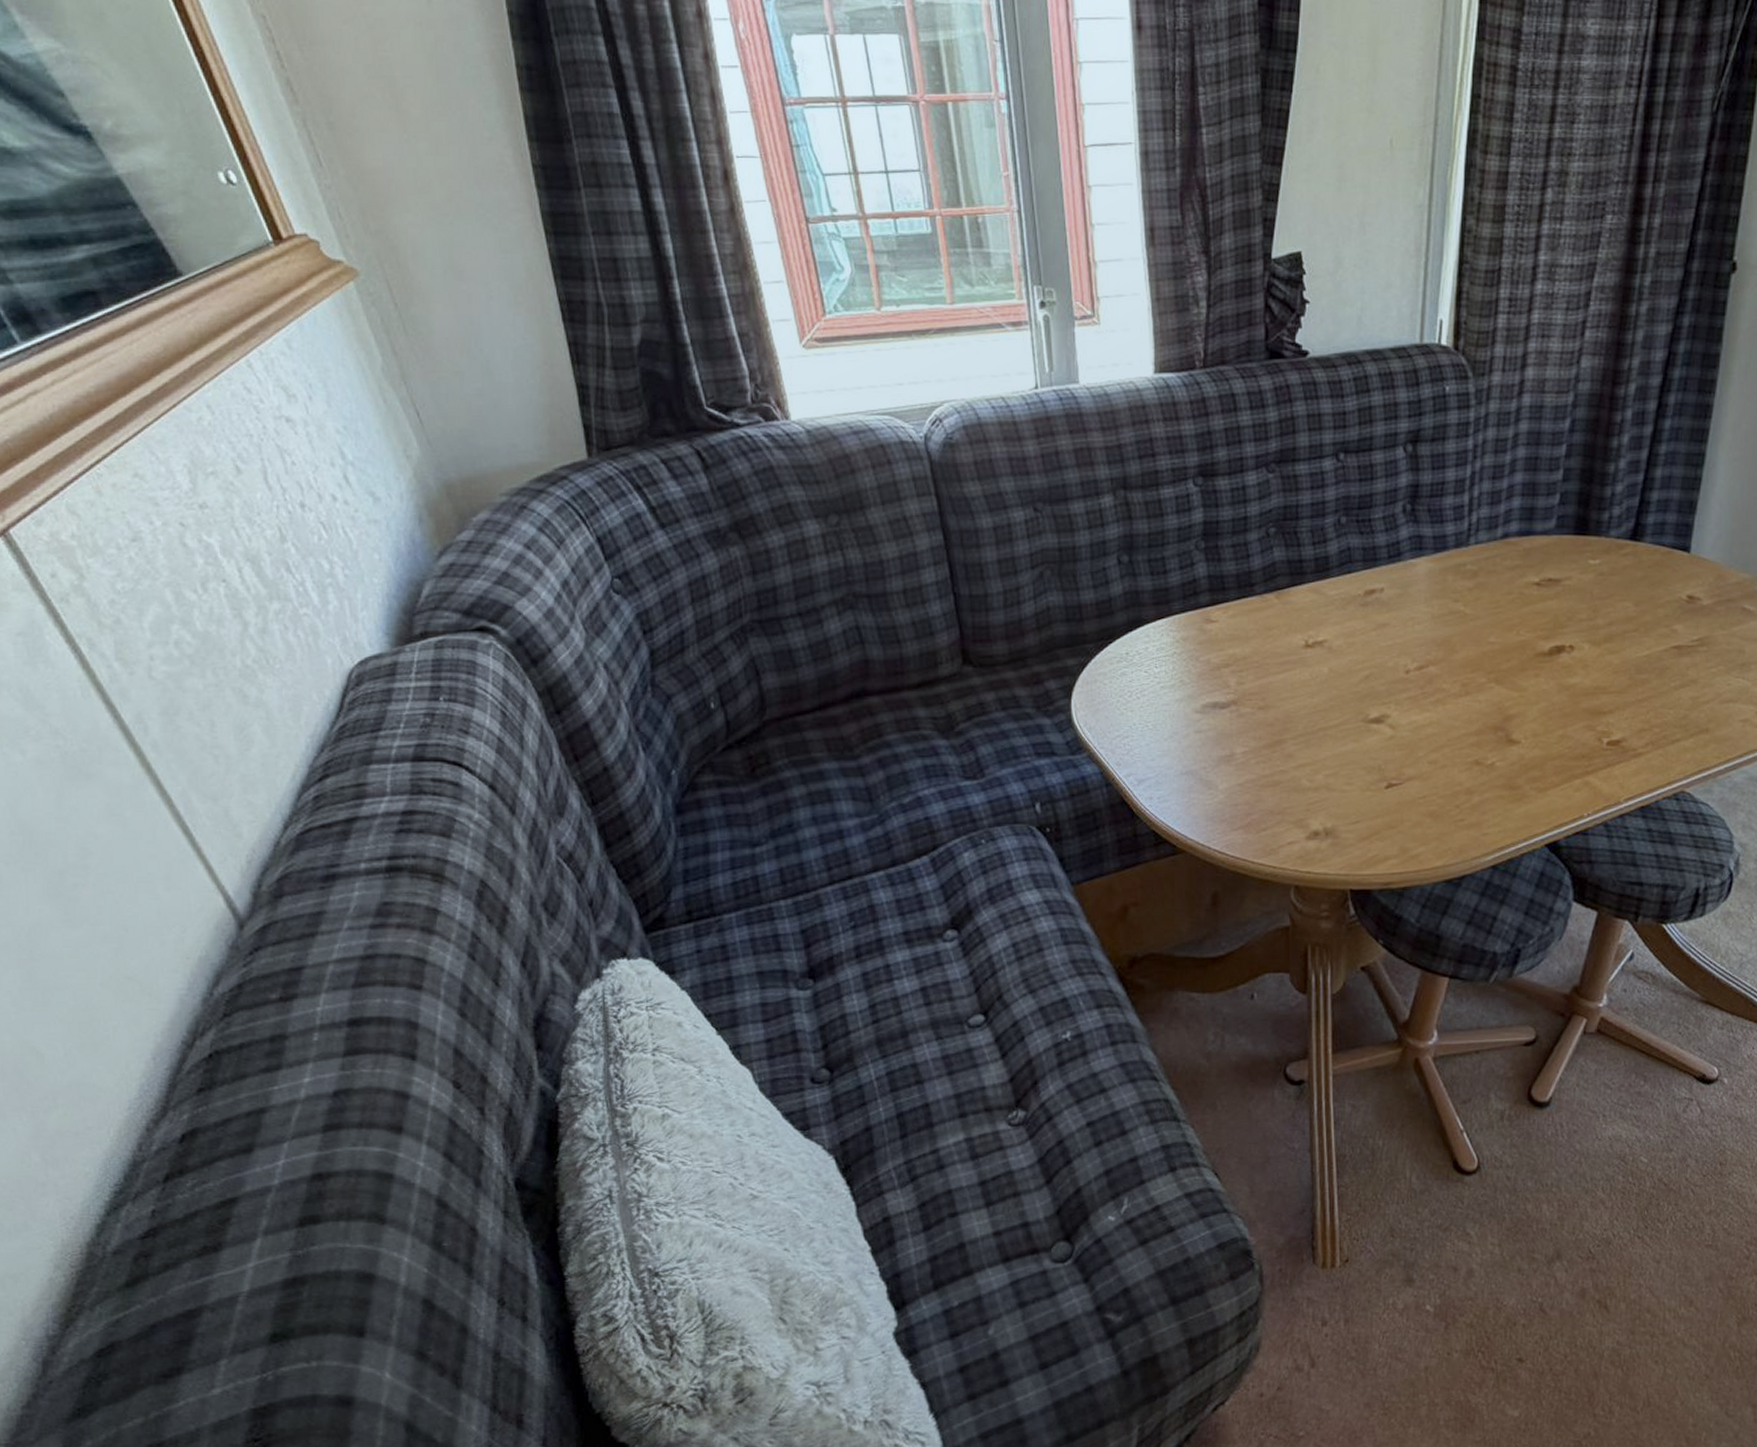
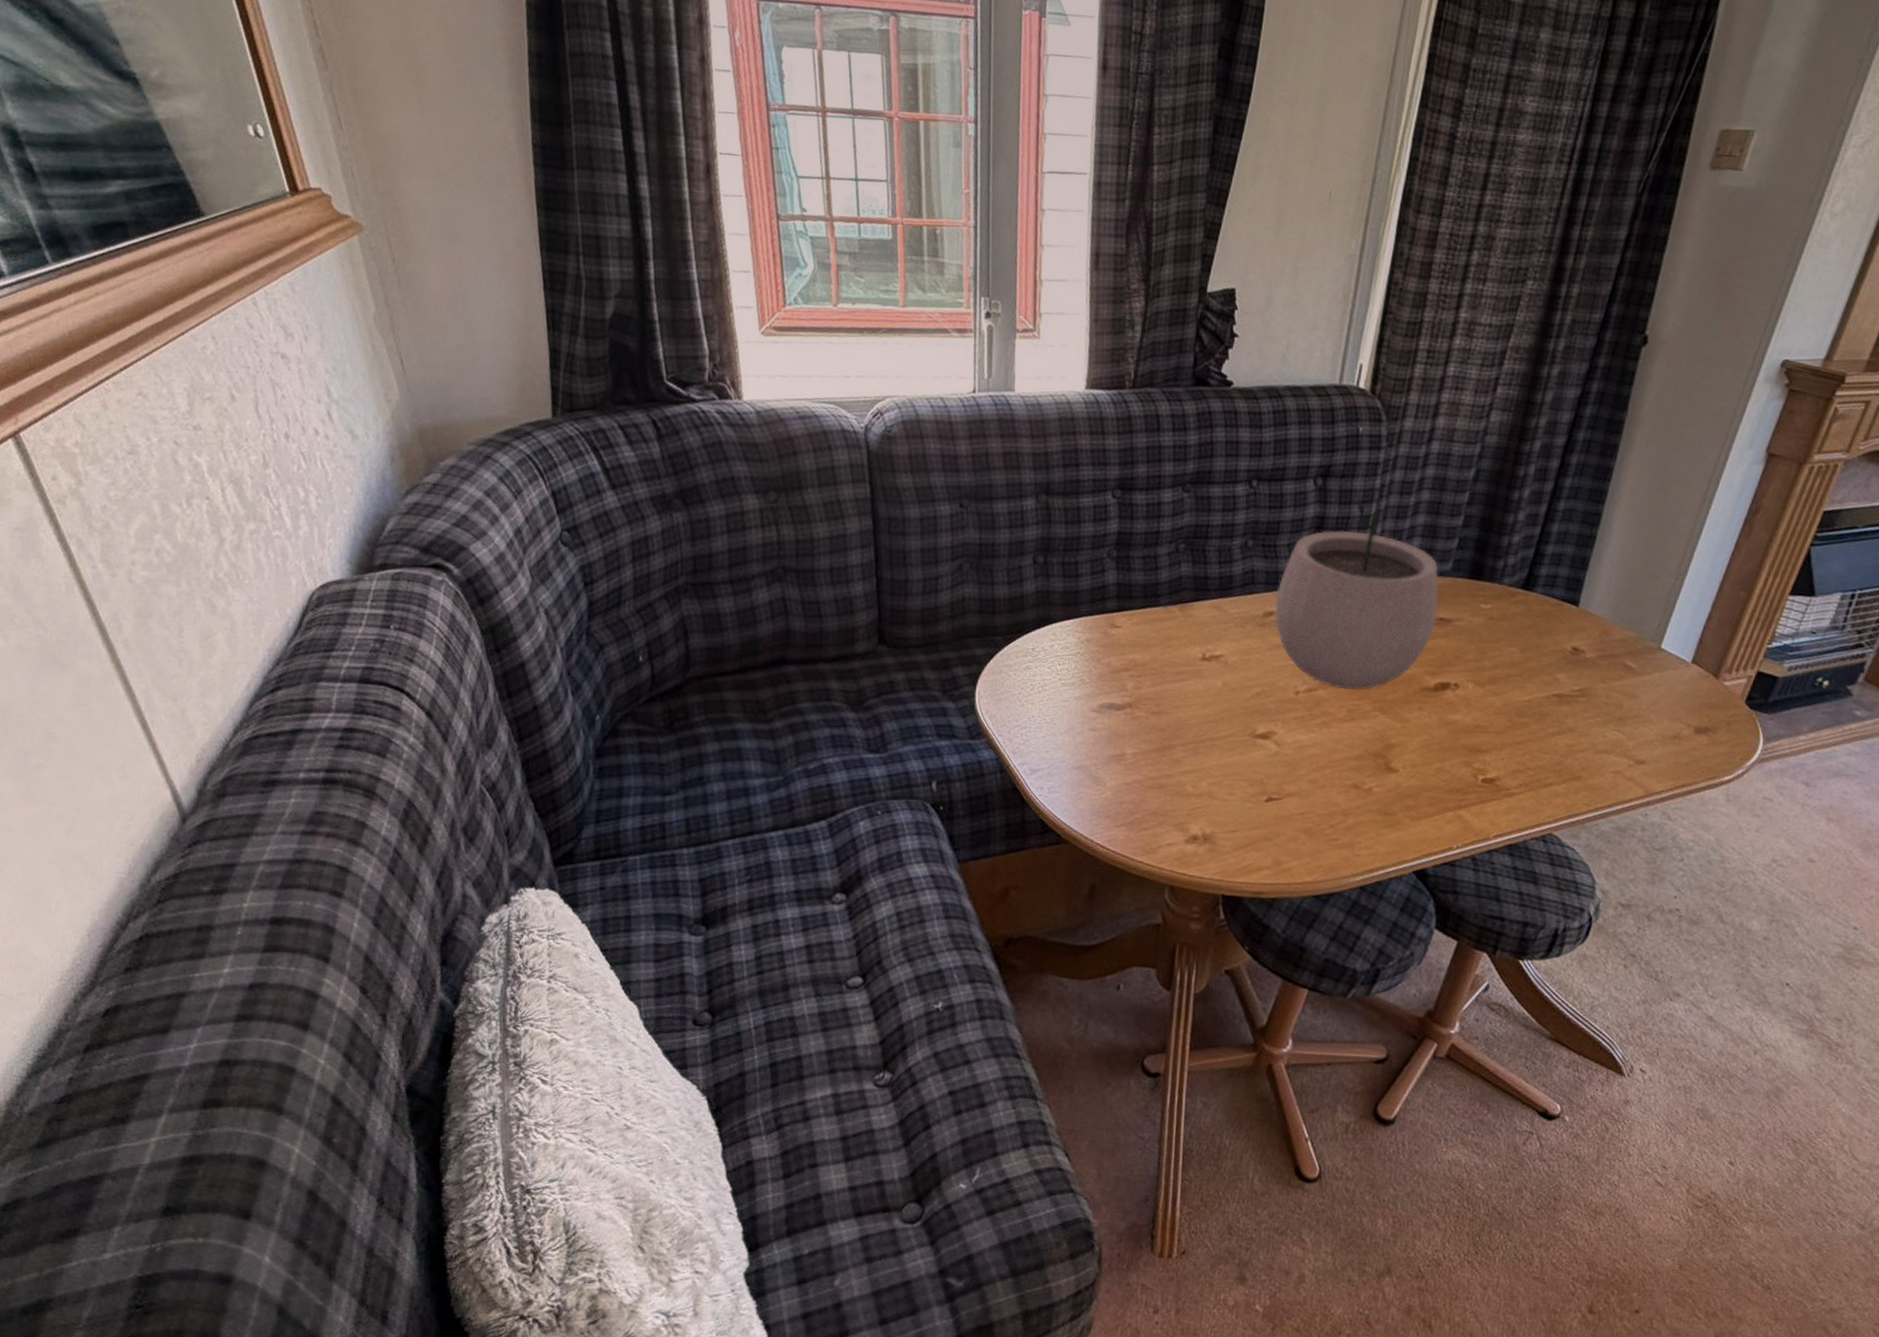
plant pot: none [1375,460,1545,662] -> present [1274,499,1439,690]

